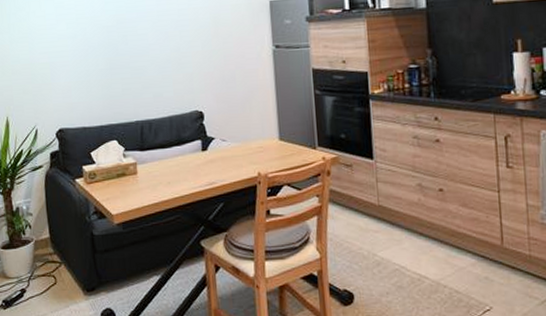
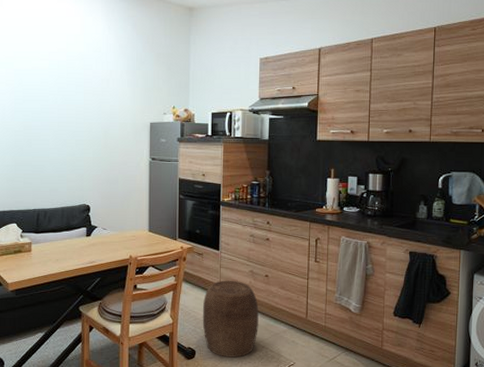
stool: none [357,198,436,302] -> present [202,280,259,358]

